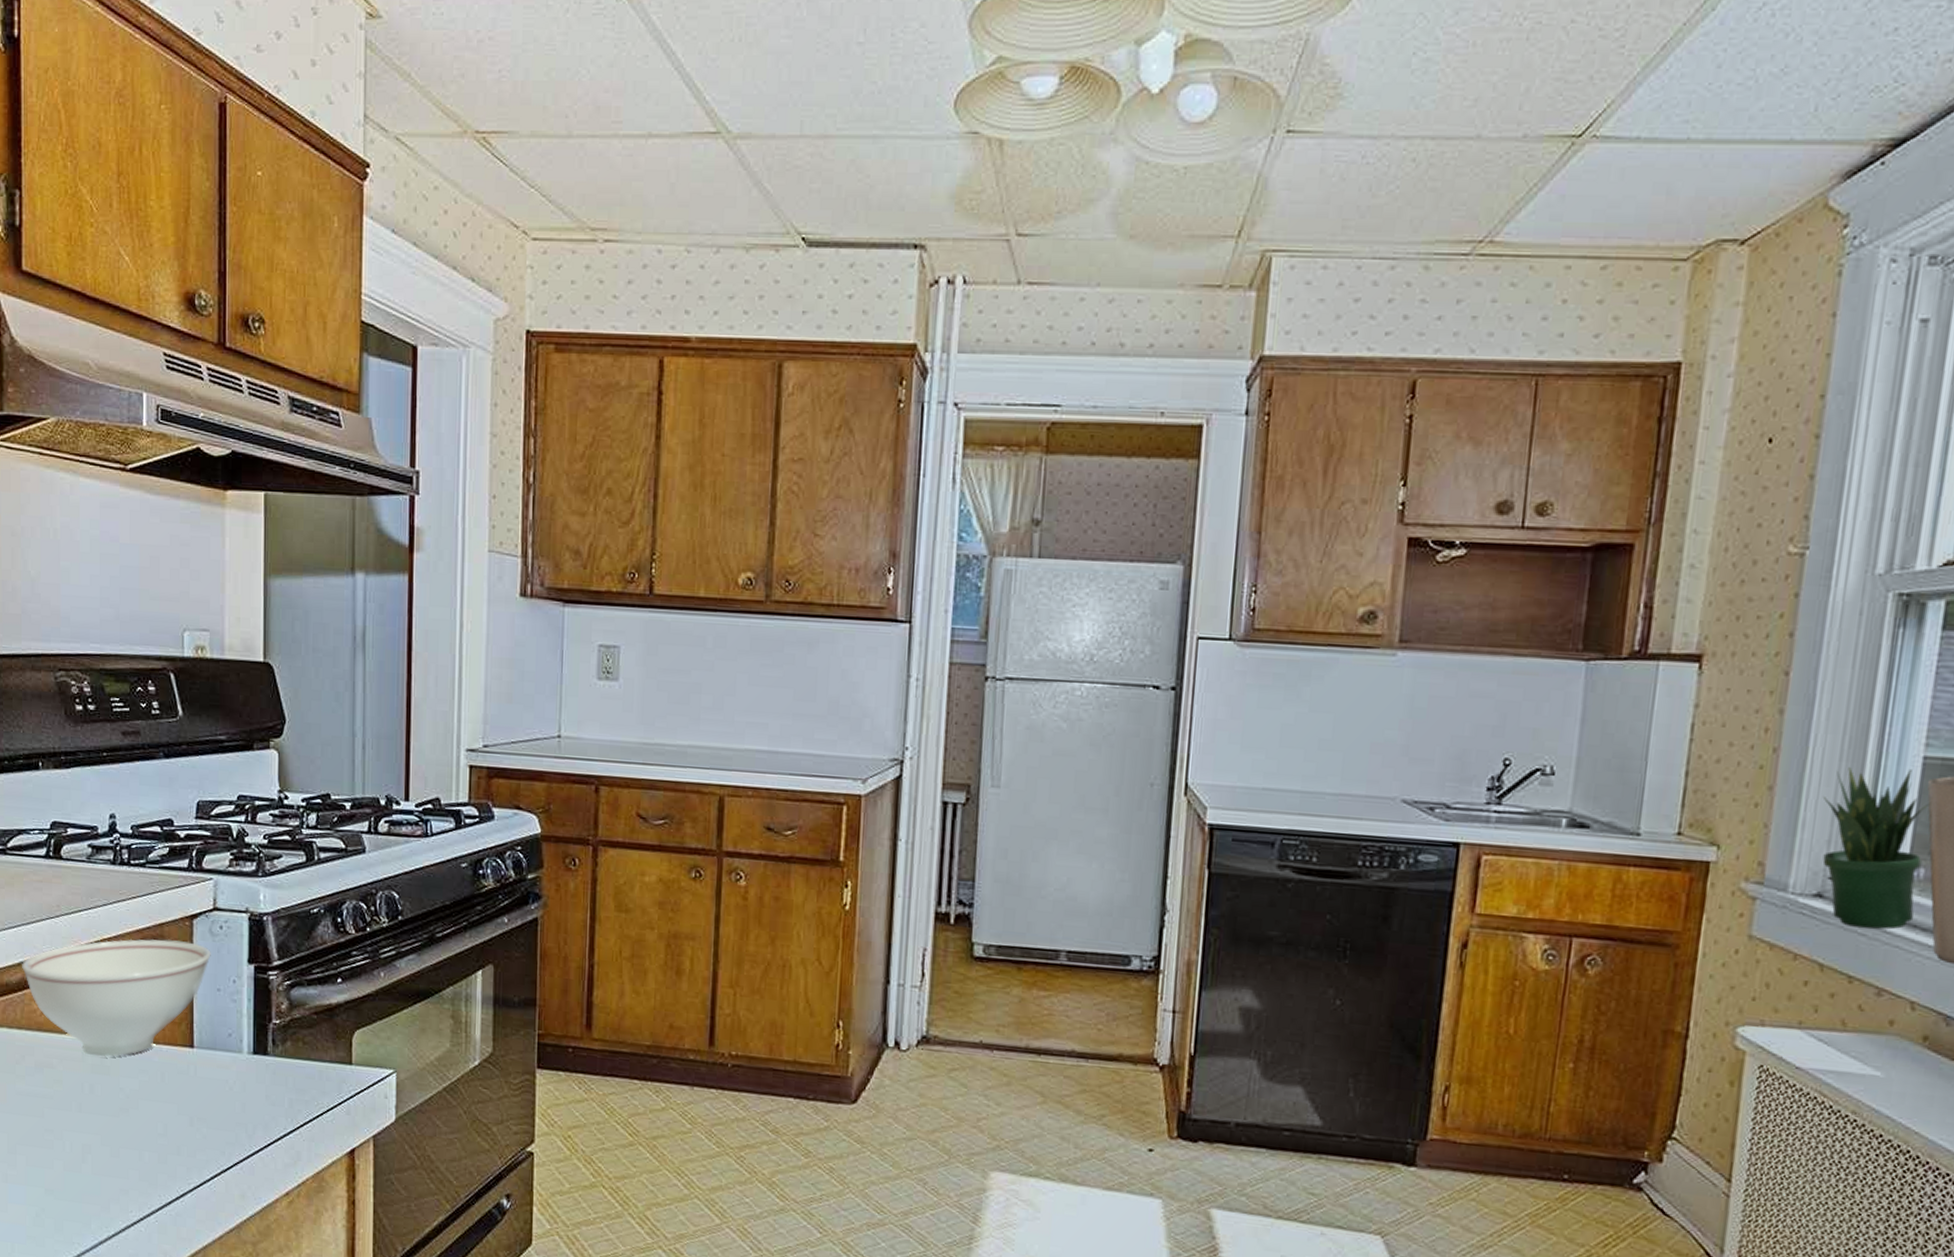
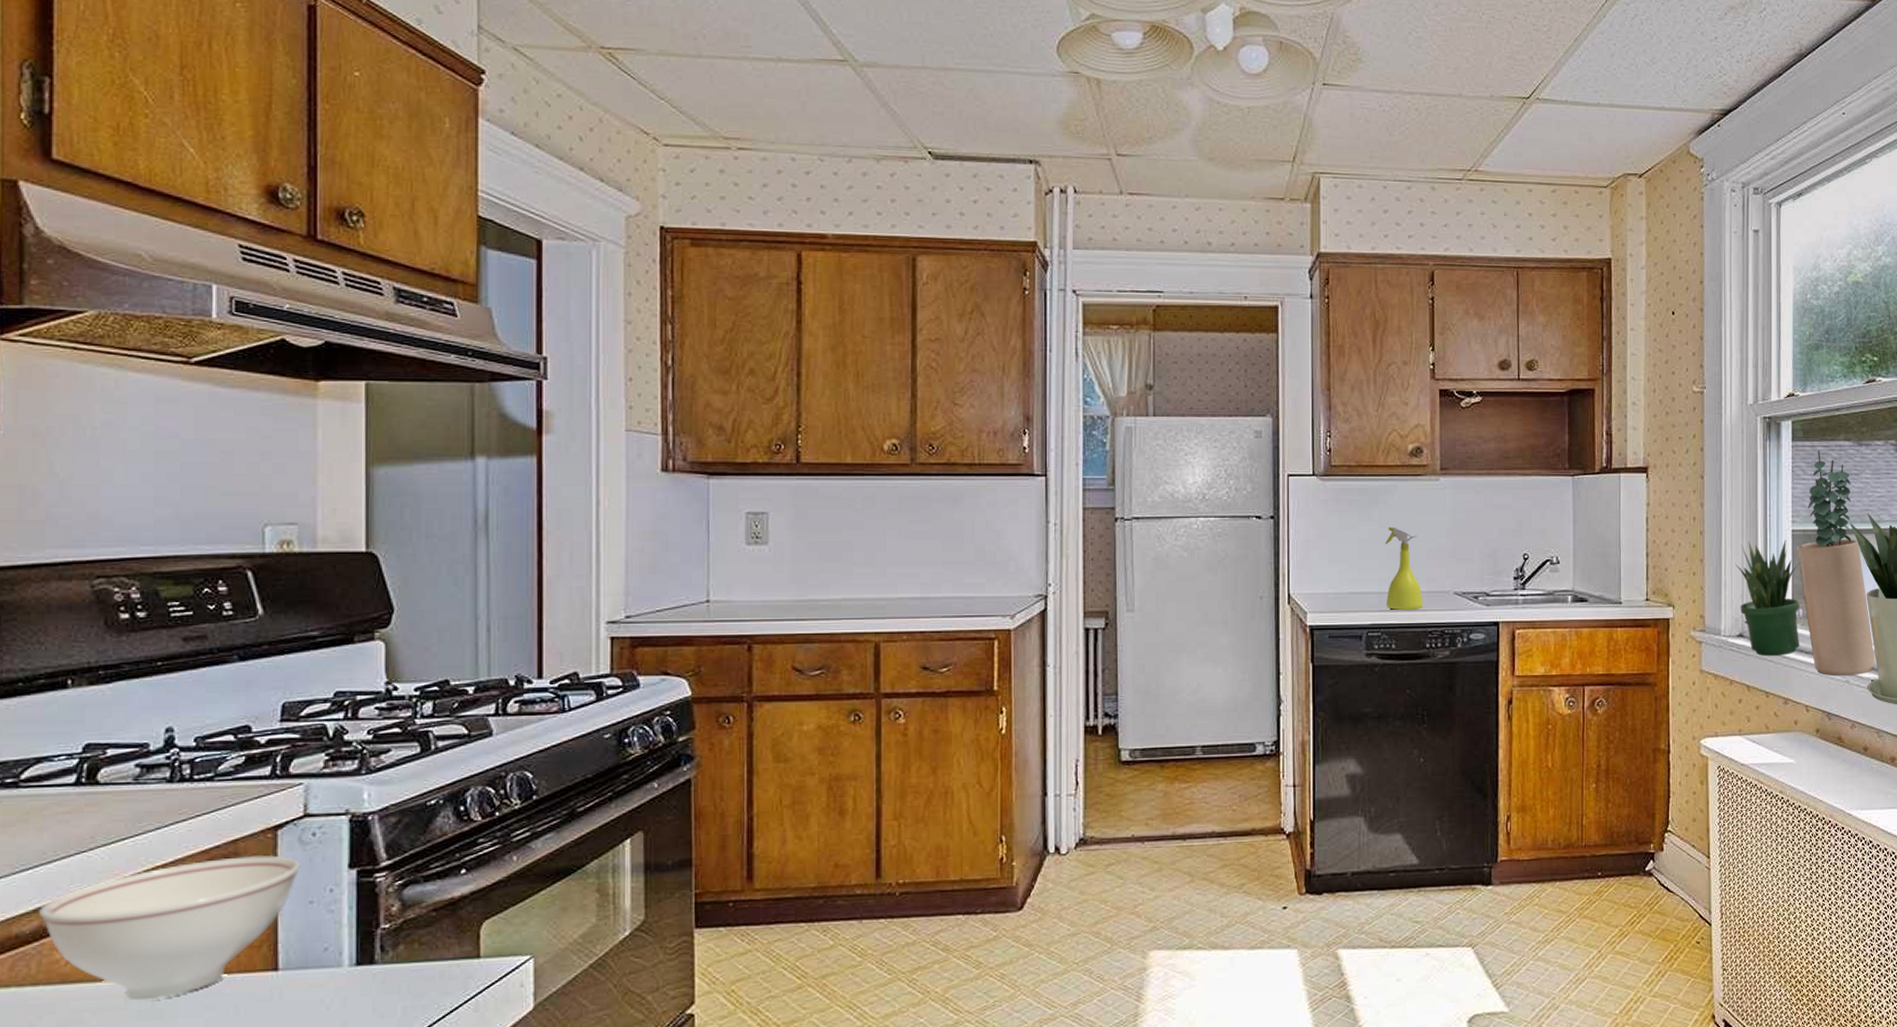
spray bottle: none [1310,710,1359,818] -> present [1385,527,1423,611]

